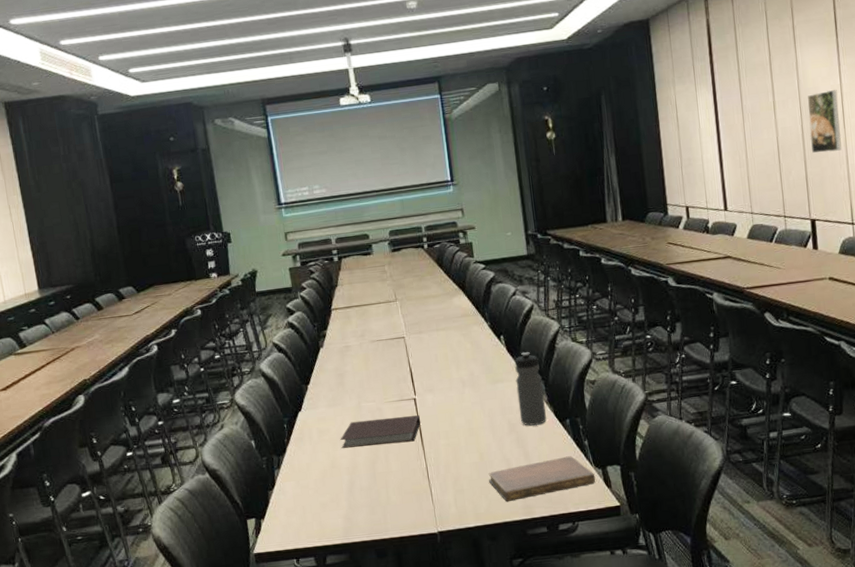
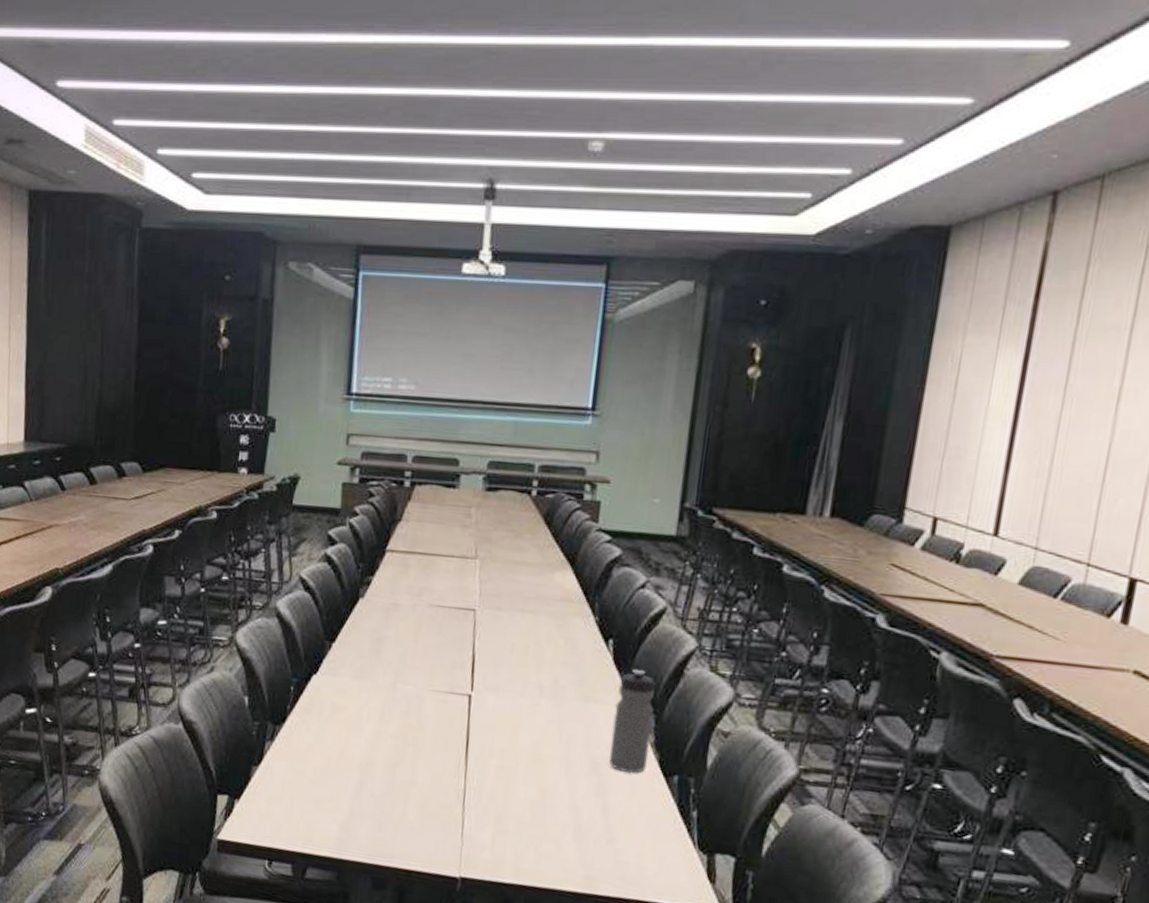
notebook: present [340,415,421,448] -> none [358,704,472,752]
notebook: present [488,456,596,502] -> none [544,818,696,873]

